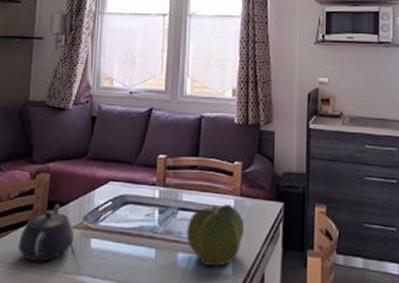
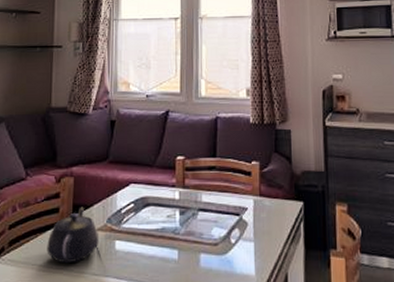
cabbage: present [186,204,245,267] -> none [207,204,266,268]

